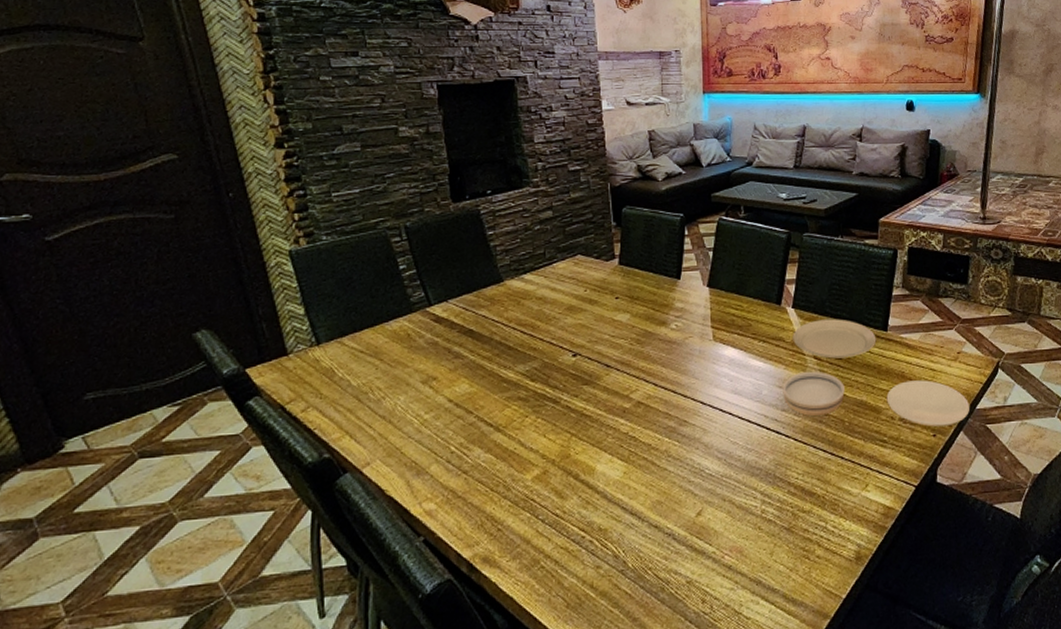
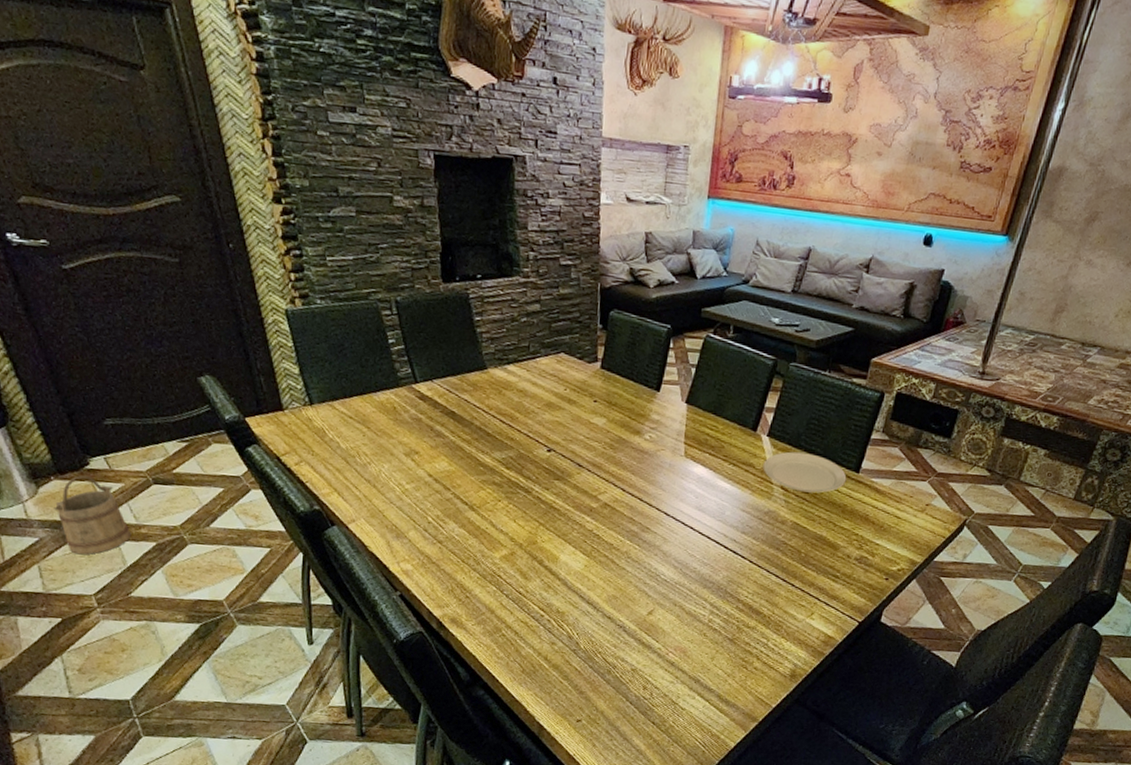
bucket: none [18,461,111,556] -> present [54,475,132,555]
bowl: present [782,371,845,416] -> none [745,499,807,543]
plate: present [886,380,970,428] -> none [845,524,928,573]

